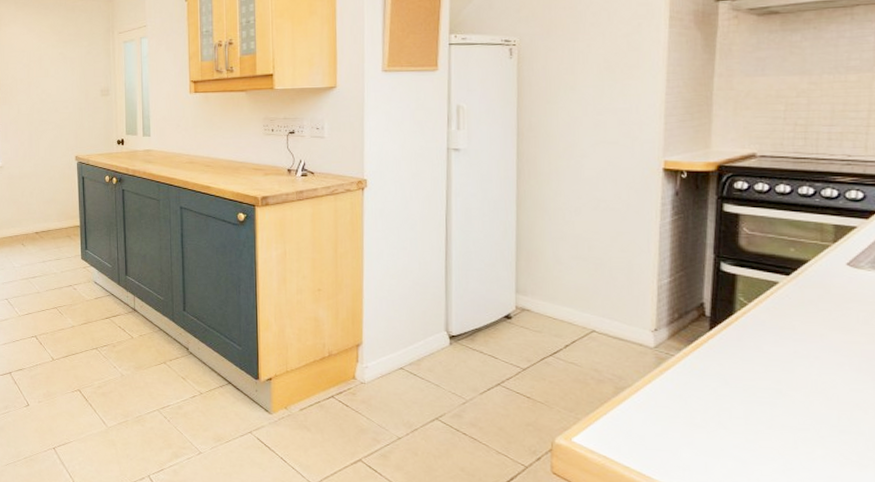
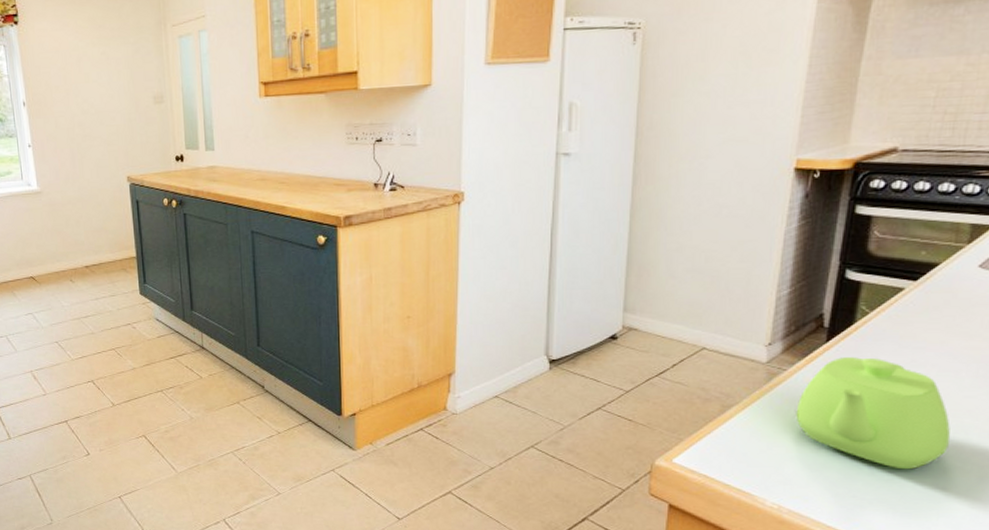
teapot: none [687,346,842,461] -> present [795,357,950,470]

